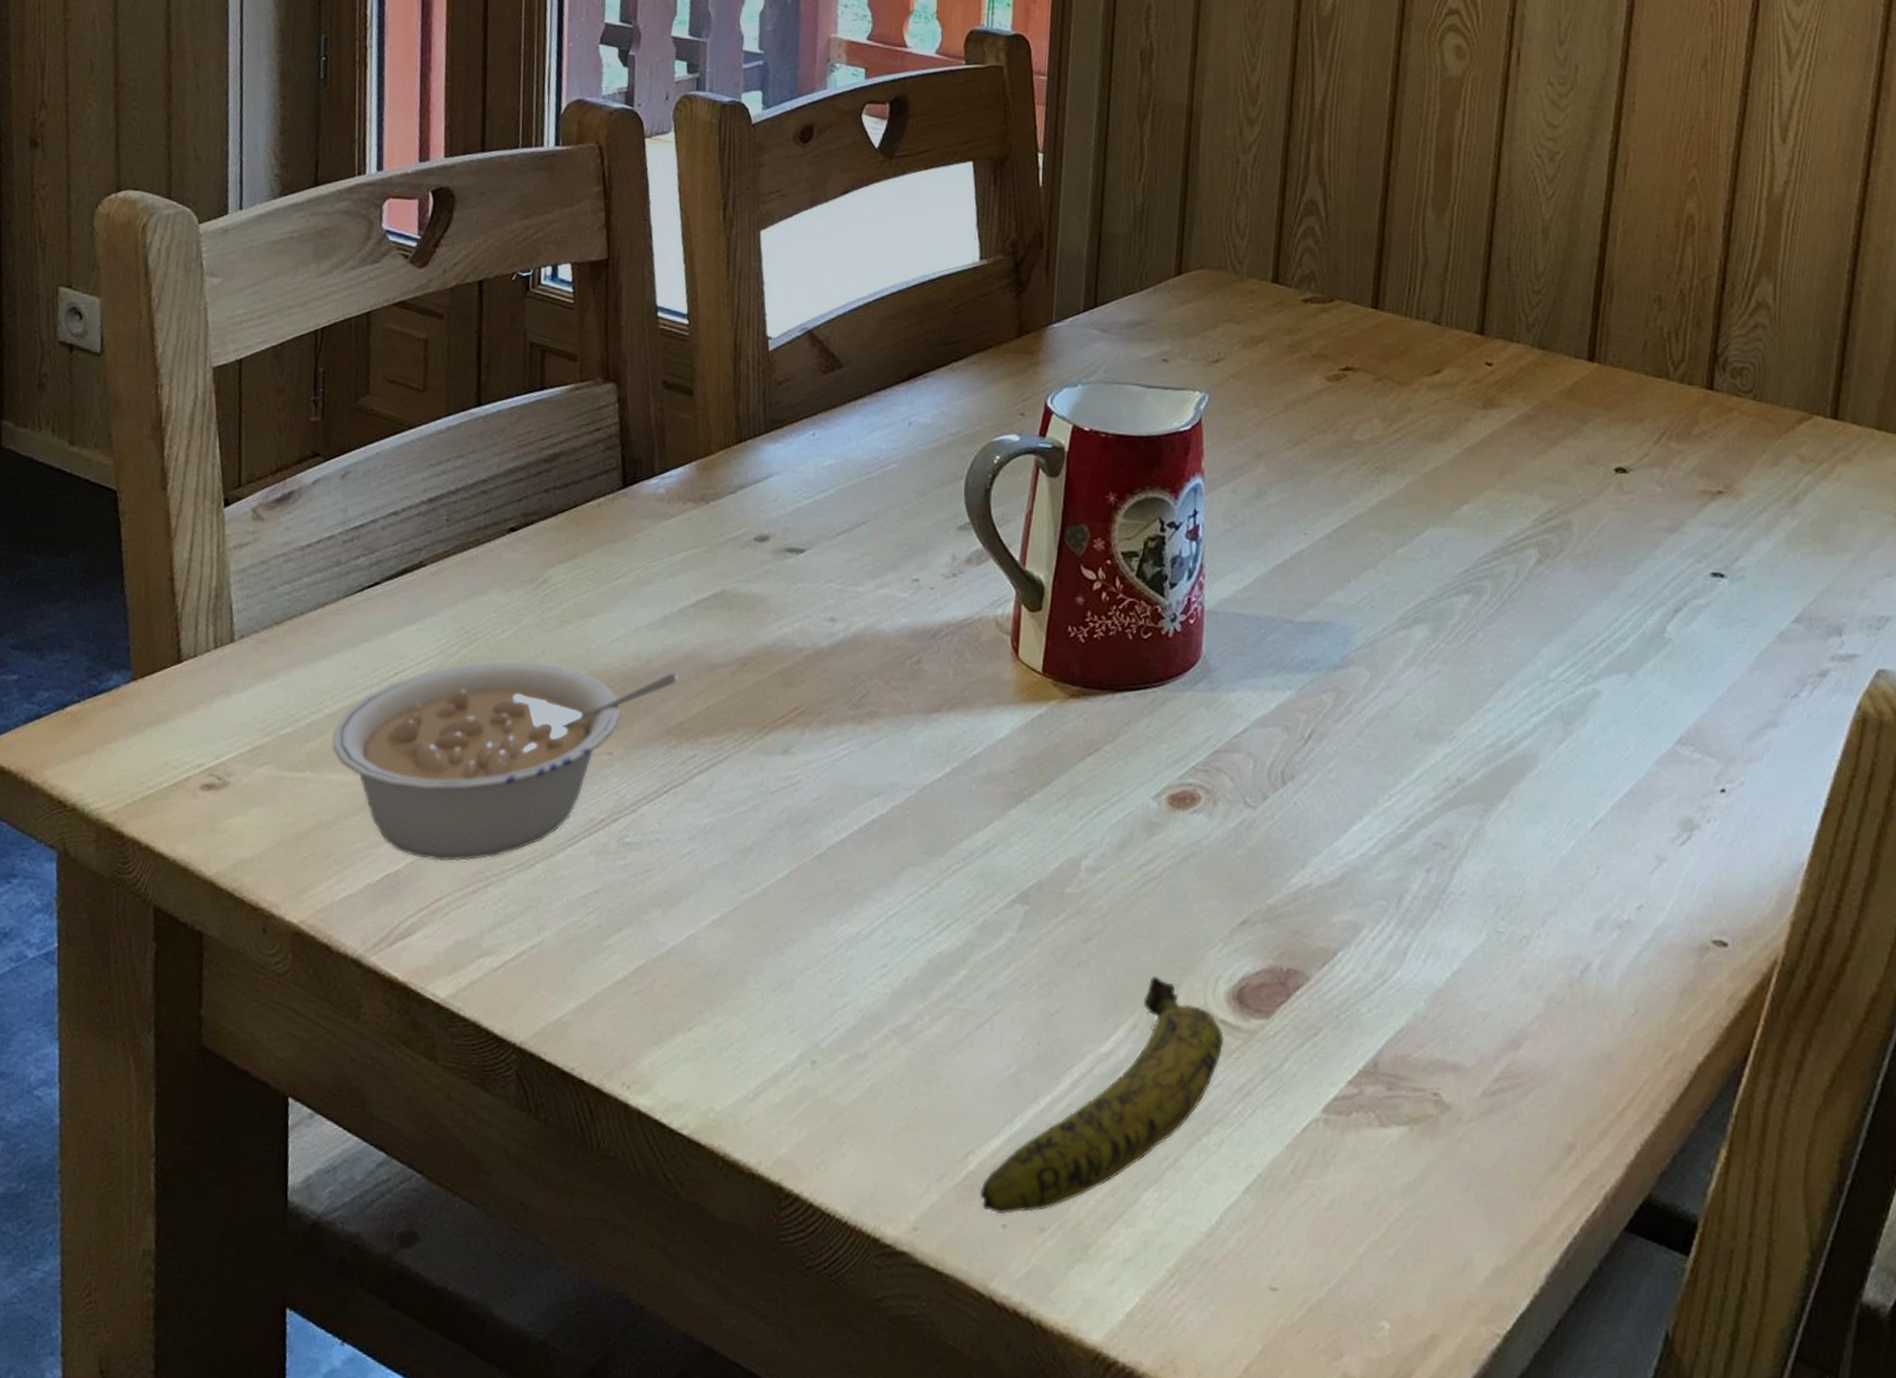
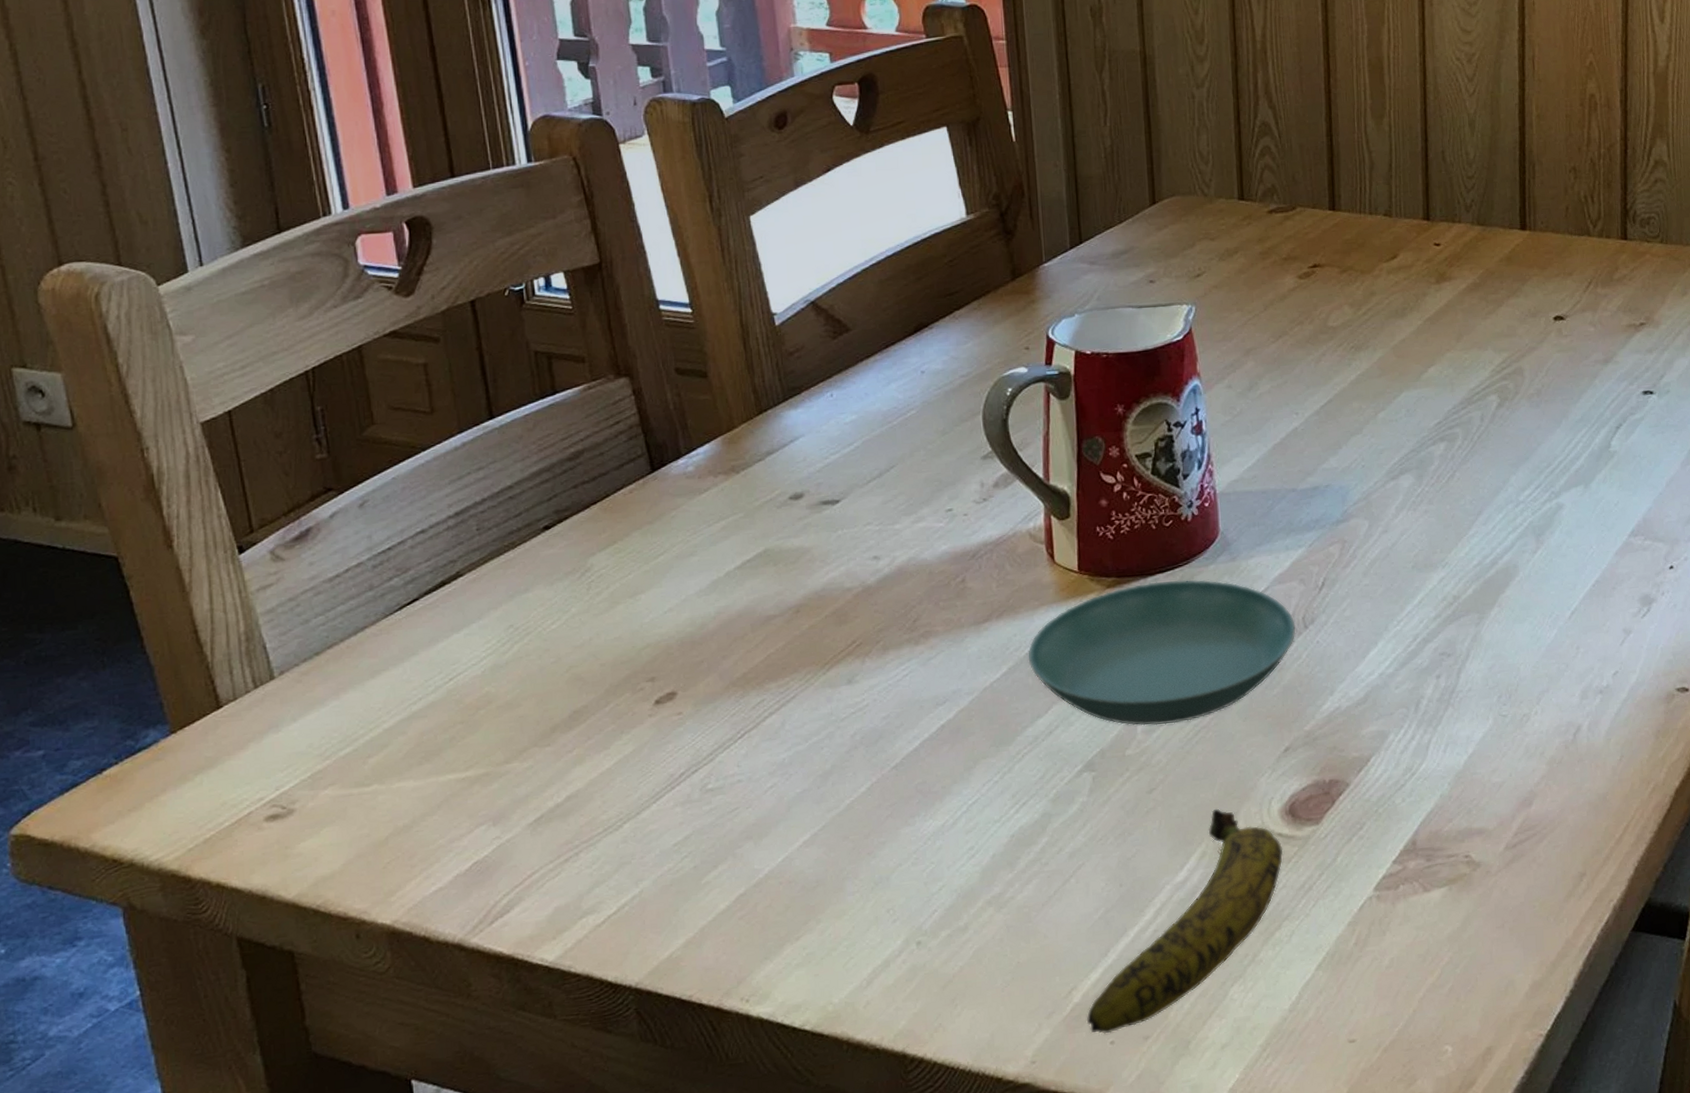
legume: present [332,661,678,862] -> none [394,631,735,842]
saucer: none [974,699,1273,867] -> present [1027,579,1296,726]

